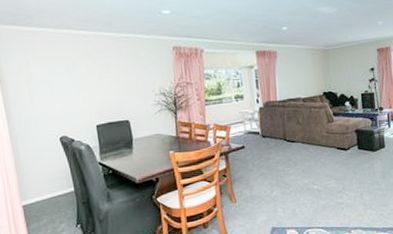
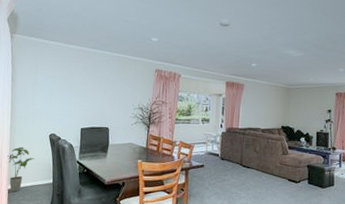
house plant: none [14,156,49,208] -> present [7,146,35,192]

